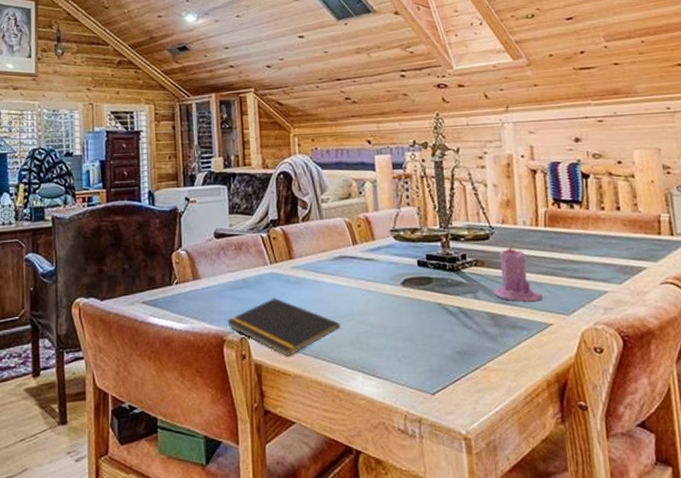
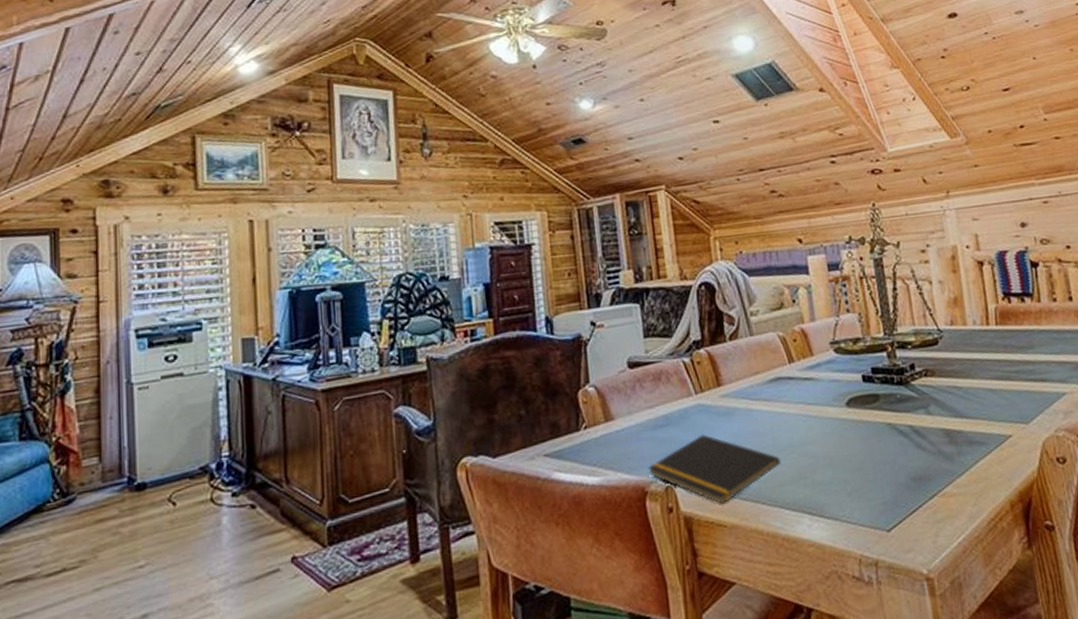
candle: present [494,244,544,302] -> none [947,348,1001,414]

